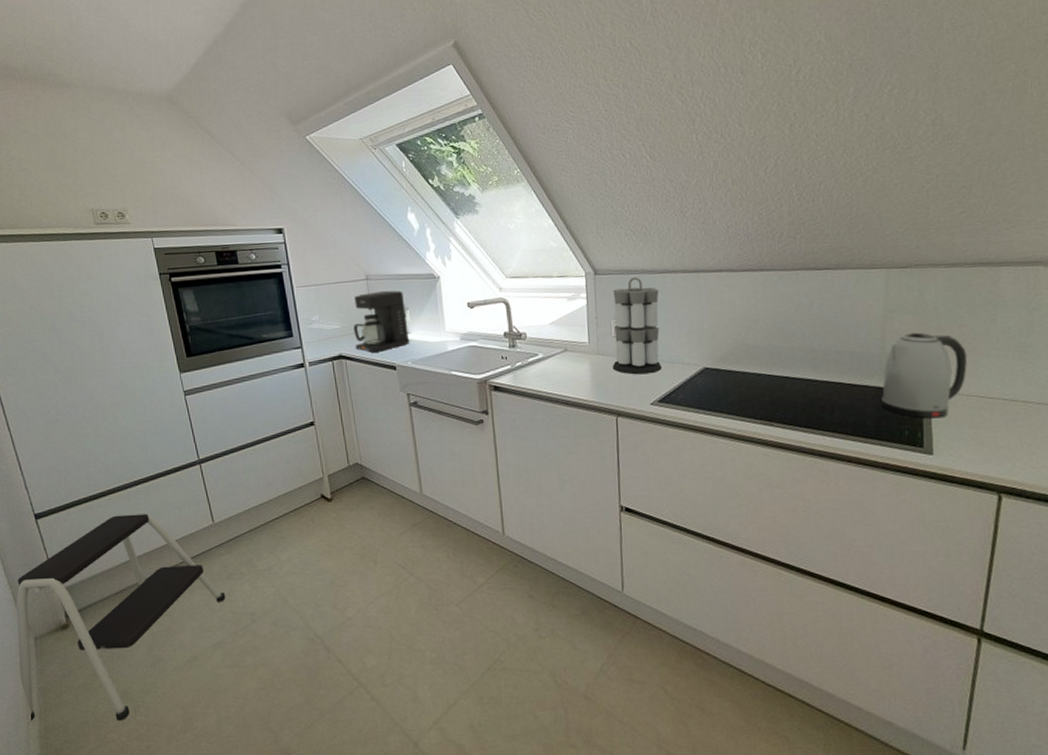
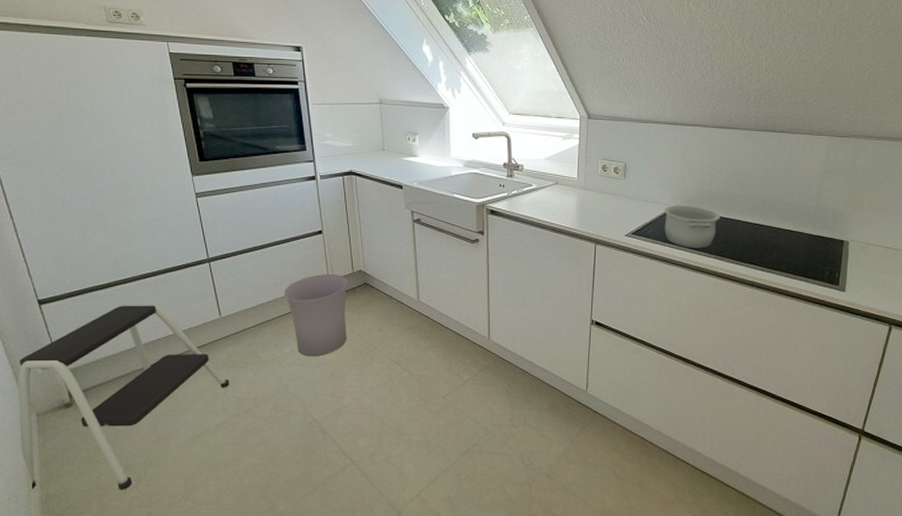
waste bin: none [277,469,347,564] -> present [283,274,348,357]
coffee maker: present [354,290,410,353] -> none [365,115,417,171]
spice rack: present [612,277,661,375] -> none [596,124,642,210]
cooking pot: none [693,363,763,414] -> present [663,204,720,248]
kettle: present [881,332,968,419] -> none [811,191,882,263]

